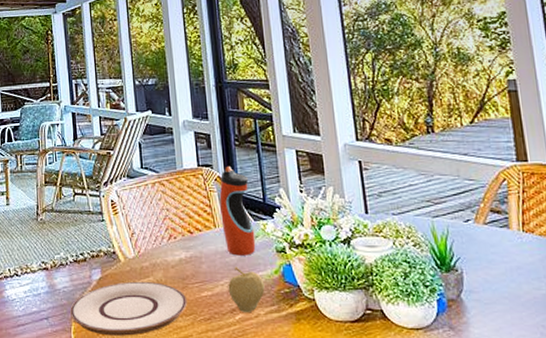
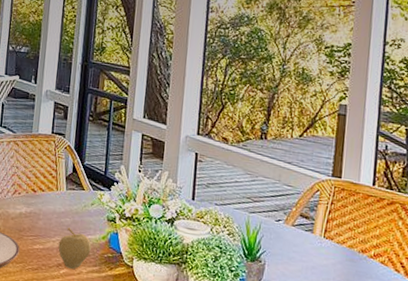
water bottle: present [219,165,256,256] -> none [63,137,96,220]

